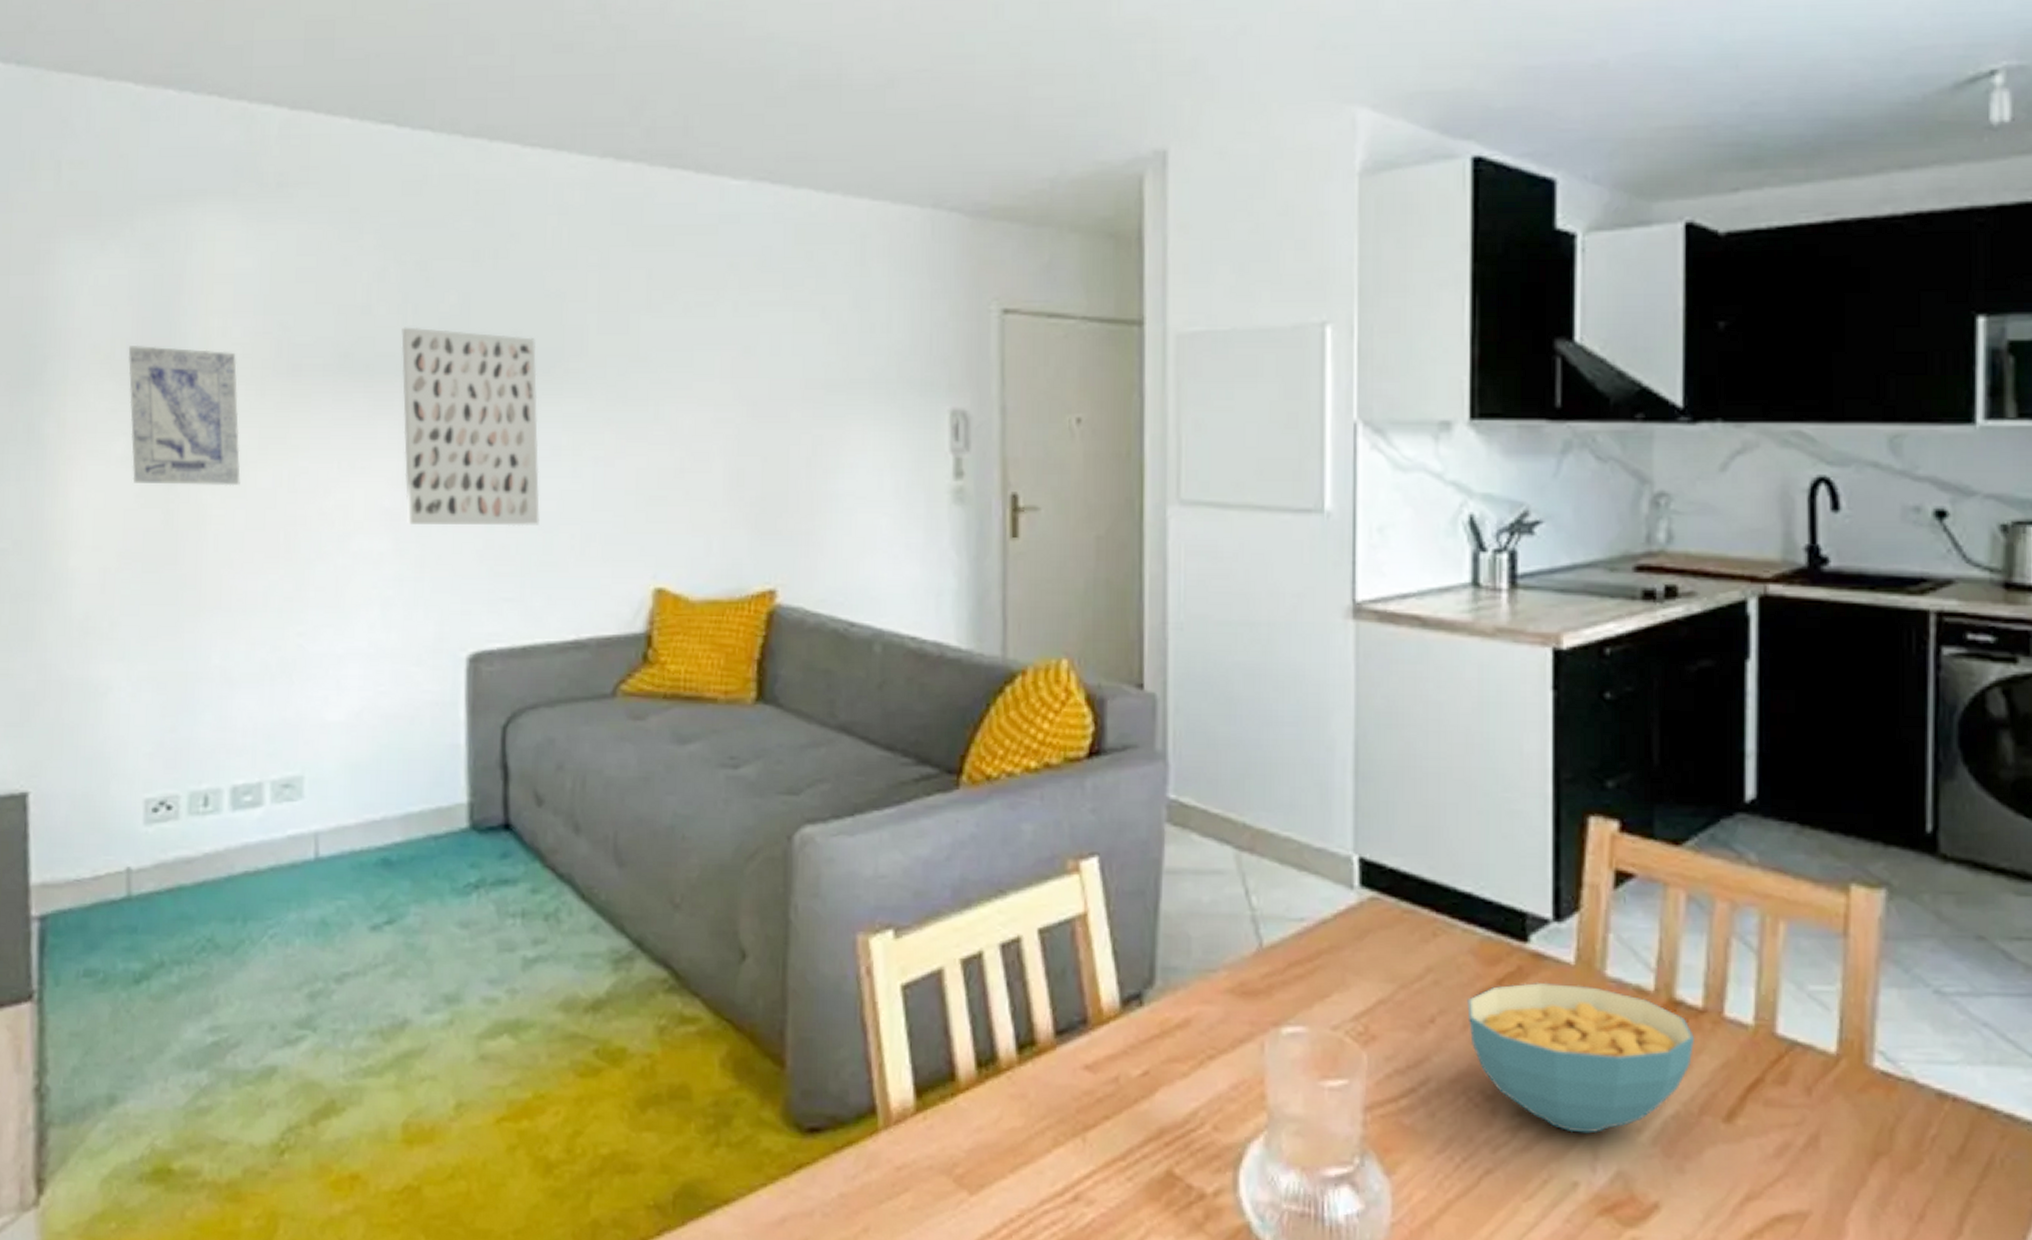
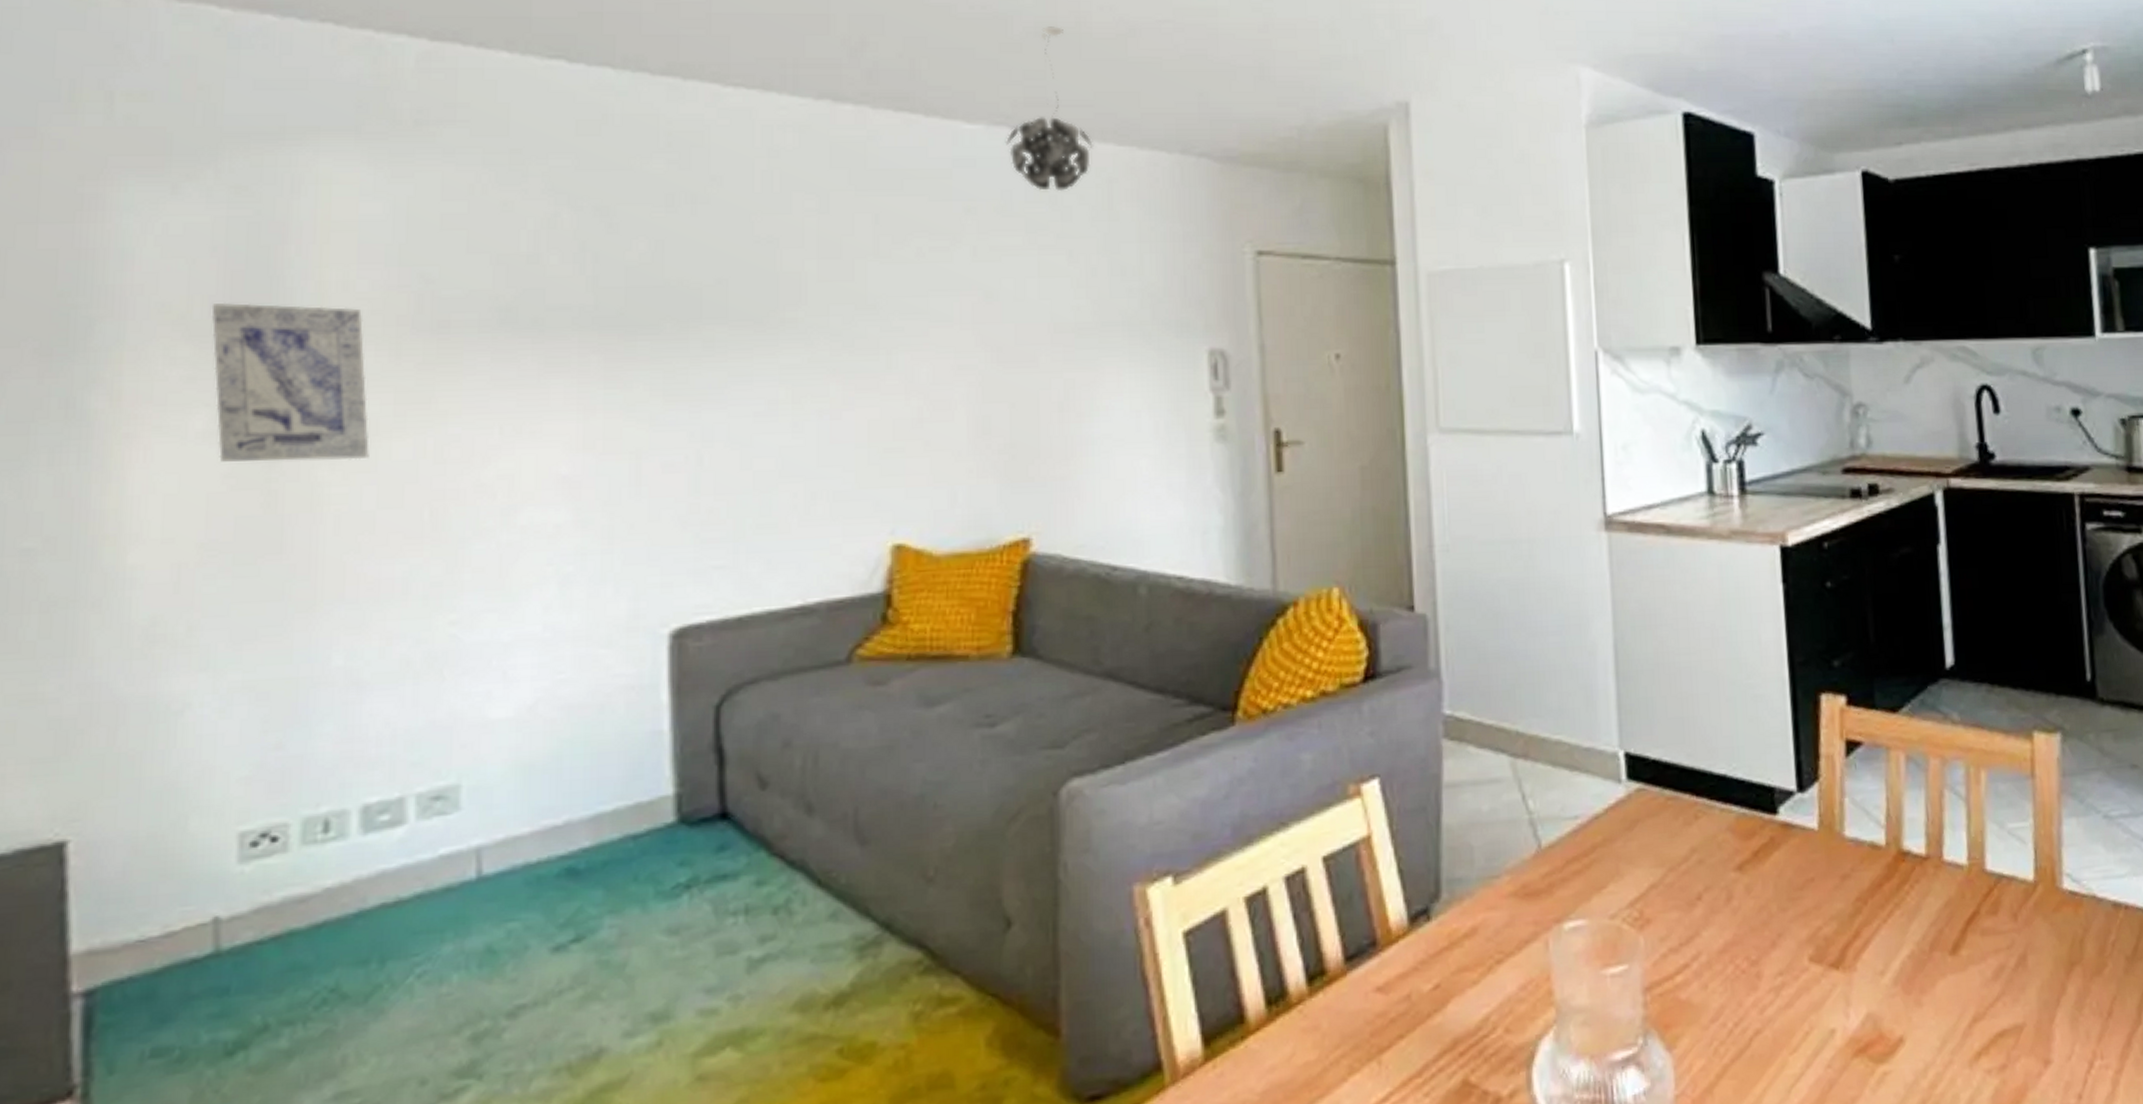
wall art: present [401,327,540,526] -> none [579,277,754,493]
pendant light: none [767,79,849,246] -> present [1005,26,1093,191]
cereal bowl: present [1467,981,1695,1134] -> none [1729,847,1922,984]

